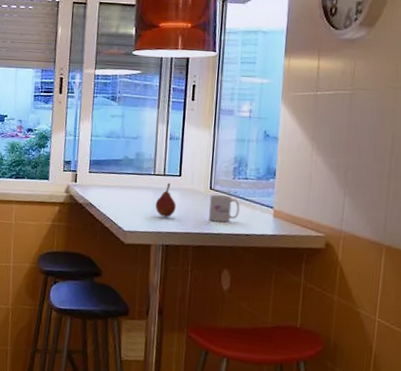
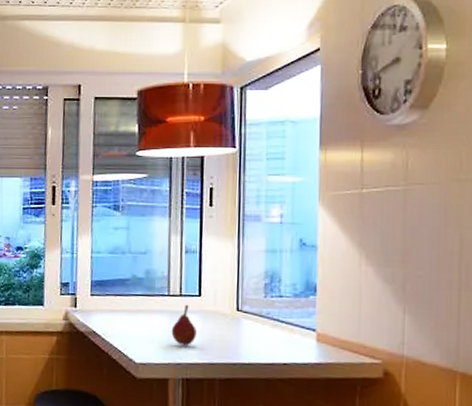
mug: present [209,194,240,223] -> none [236,316,275,350]

